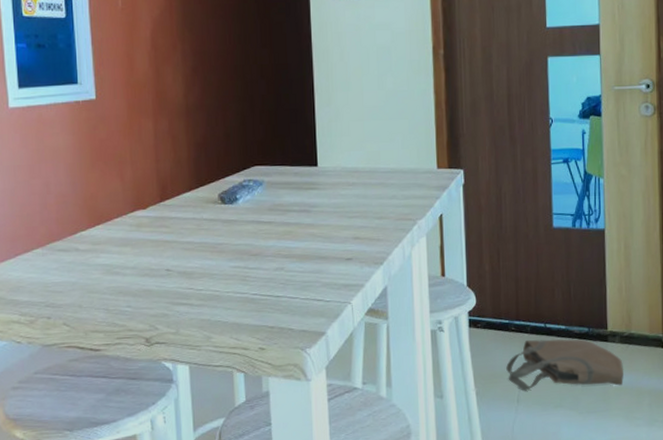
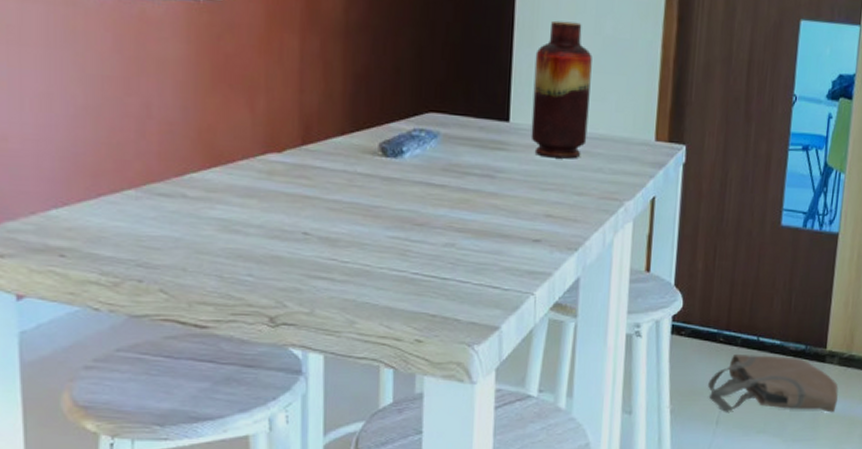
vase: none [333,82,381,192] -> present [531,20,592,159]

